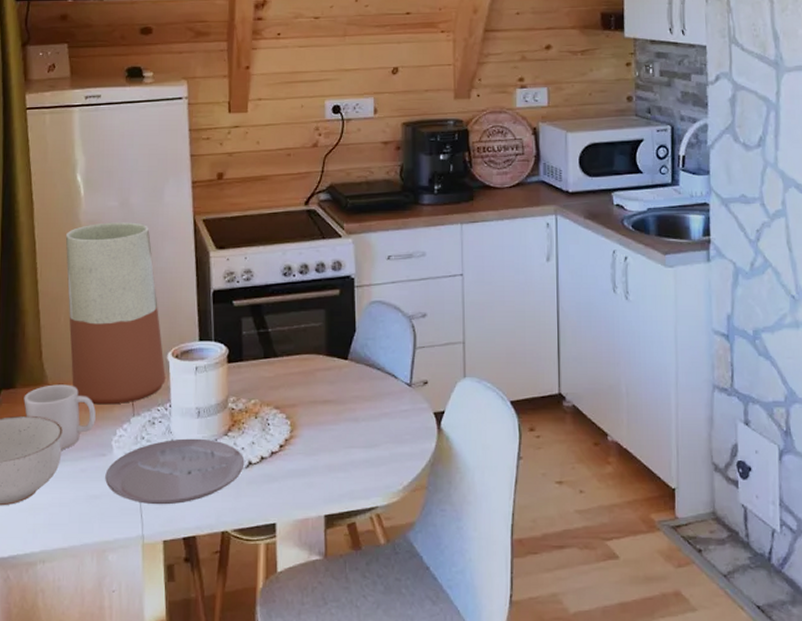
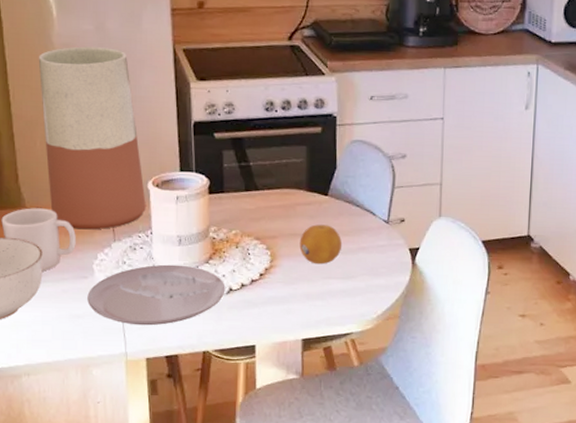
fruit: none [320,390,364,433] -> present [299,224,343,265]

